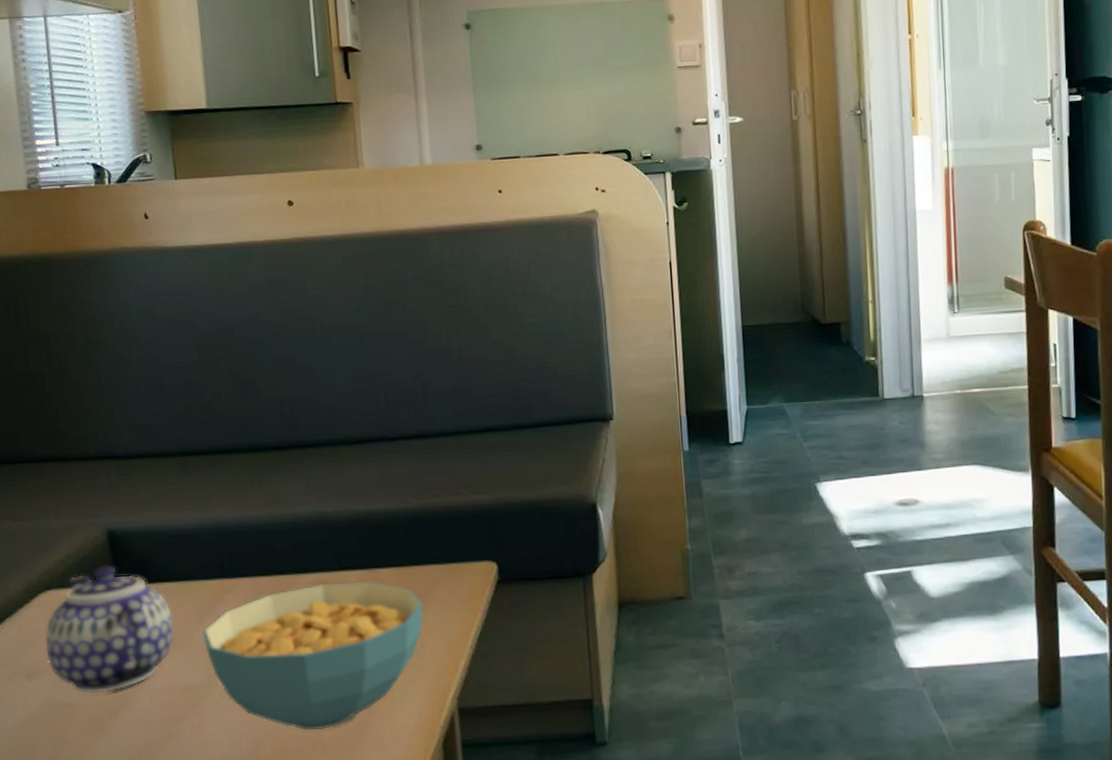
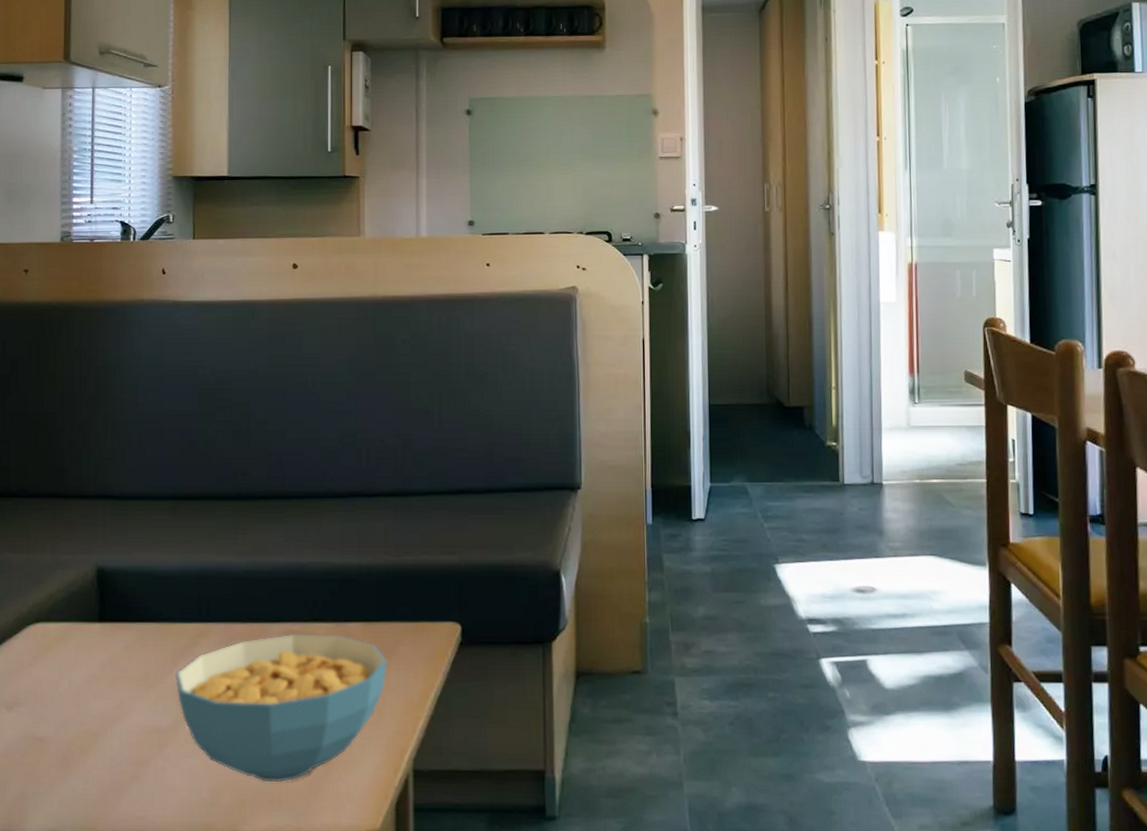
teapot: present [45,565,174,694] -> none [28,602,149,729]

